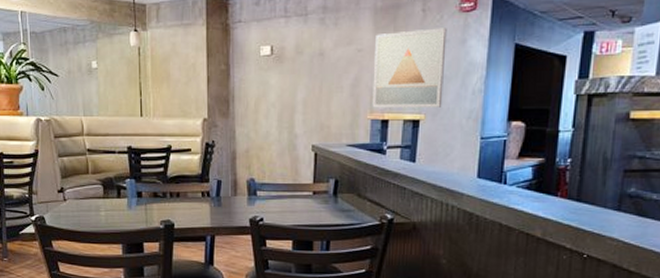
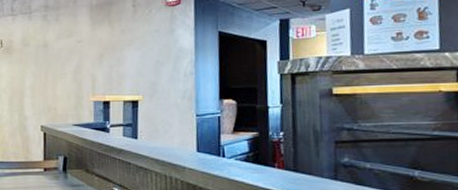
wall art: present [372,28,447,108] -> none [93,20,158,91]

